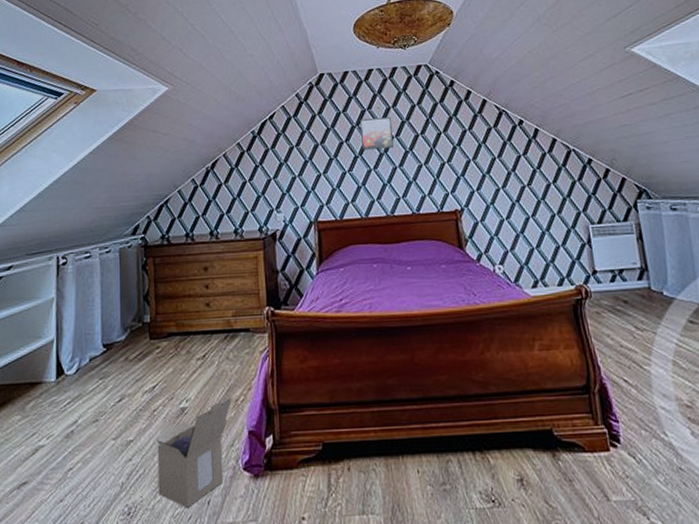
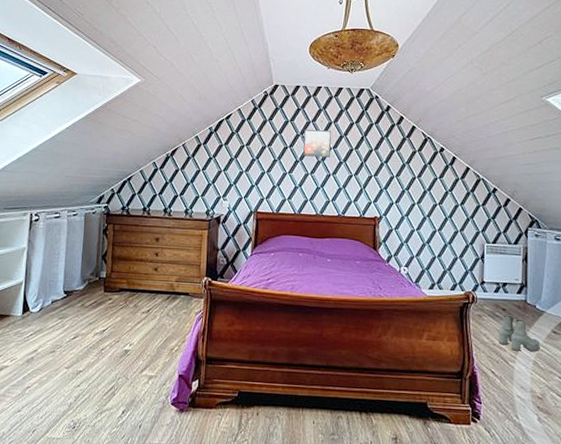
cardboard box: present [157,398,232,508] -> none [99,347,168,429]
boots: none [623,307,678,351] -> present [498,314,540,352]

